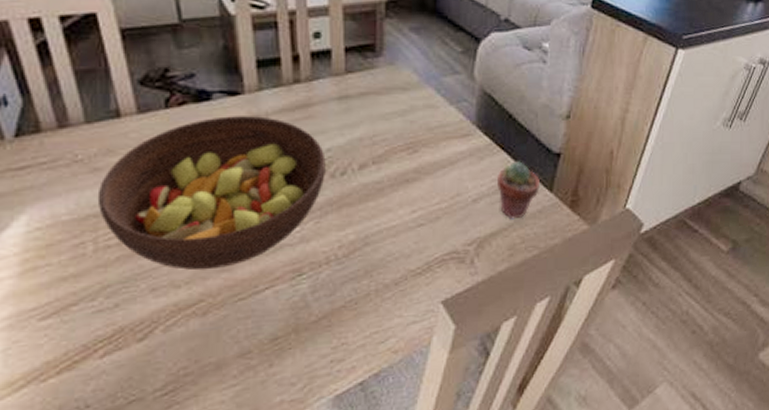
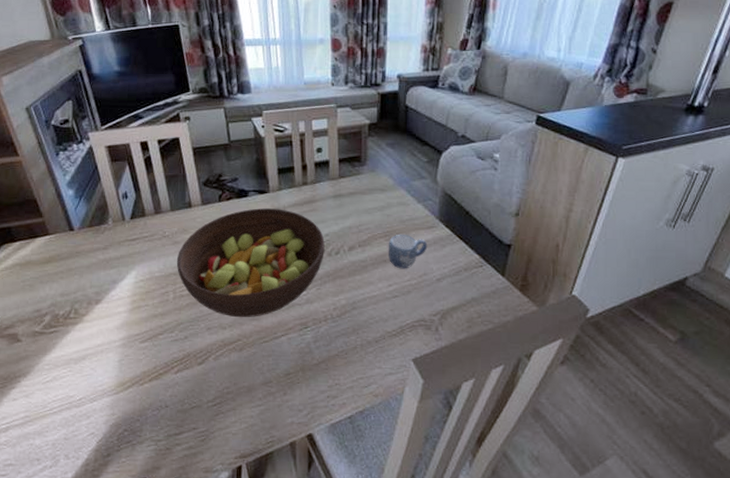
mug: none [411,145,462,190] -> present [388,234,428,269]
potted succulent: present [496,161,541,220] -> none [456,250,494,297]

